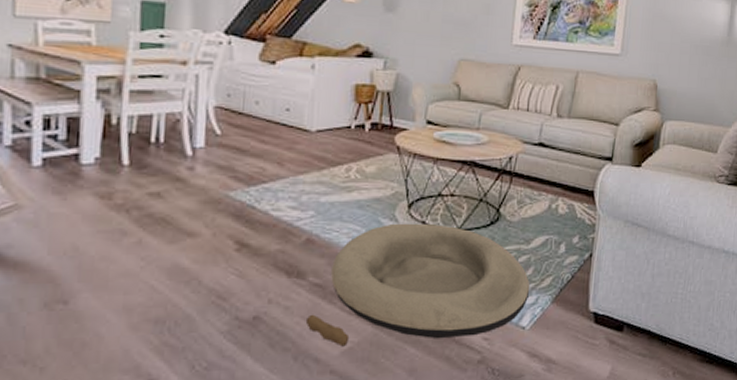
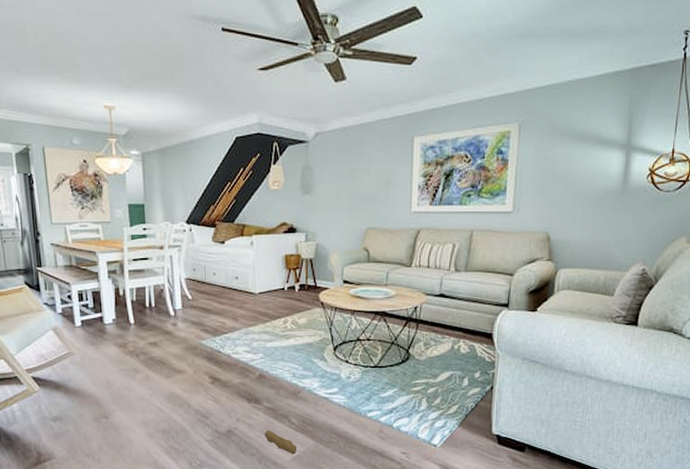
dog bed: present [331,223,530,339] -> none [280,362,439,452]

